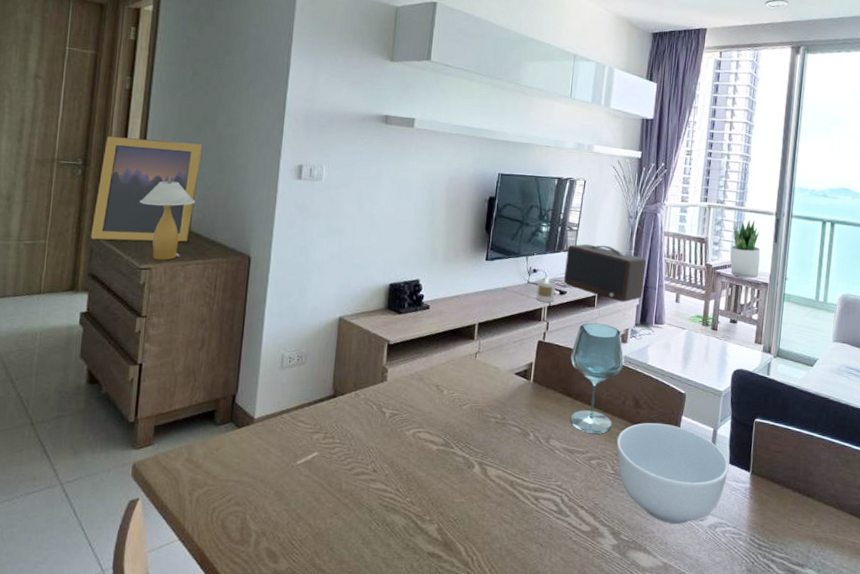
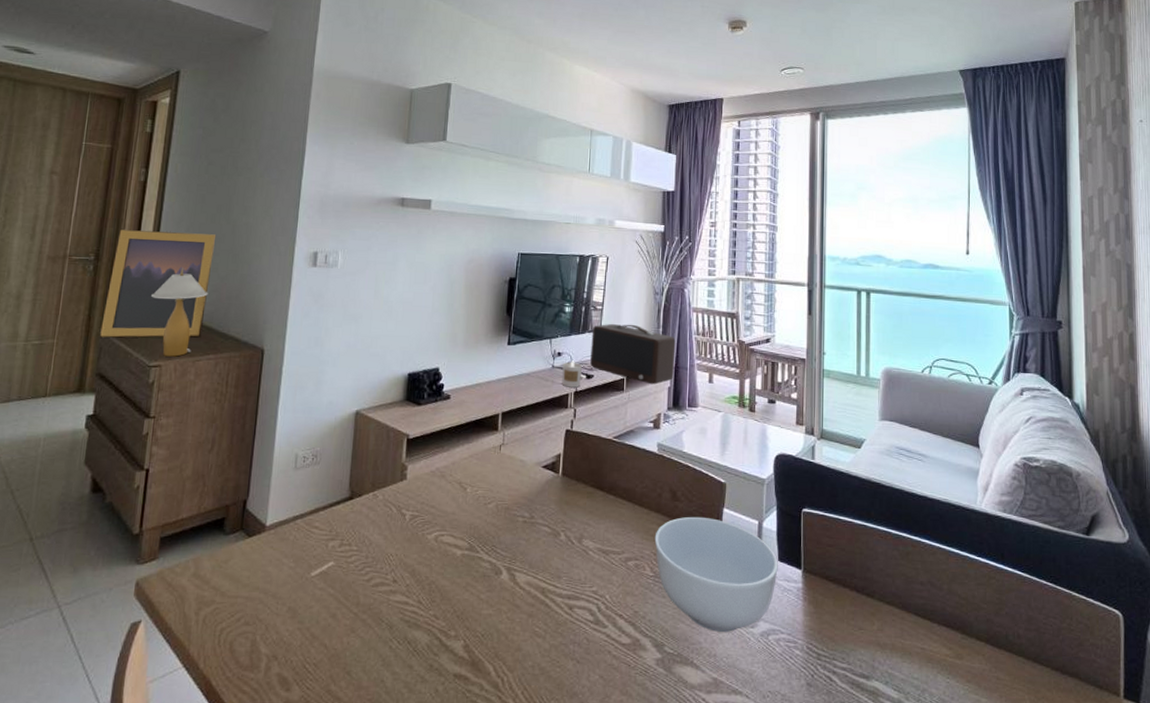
wine glass: present [570,322,624,434] -> none [601,408,658,531]
planter: present [730,219,761,278] -> none [763,291,795,354]

